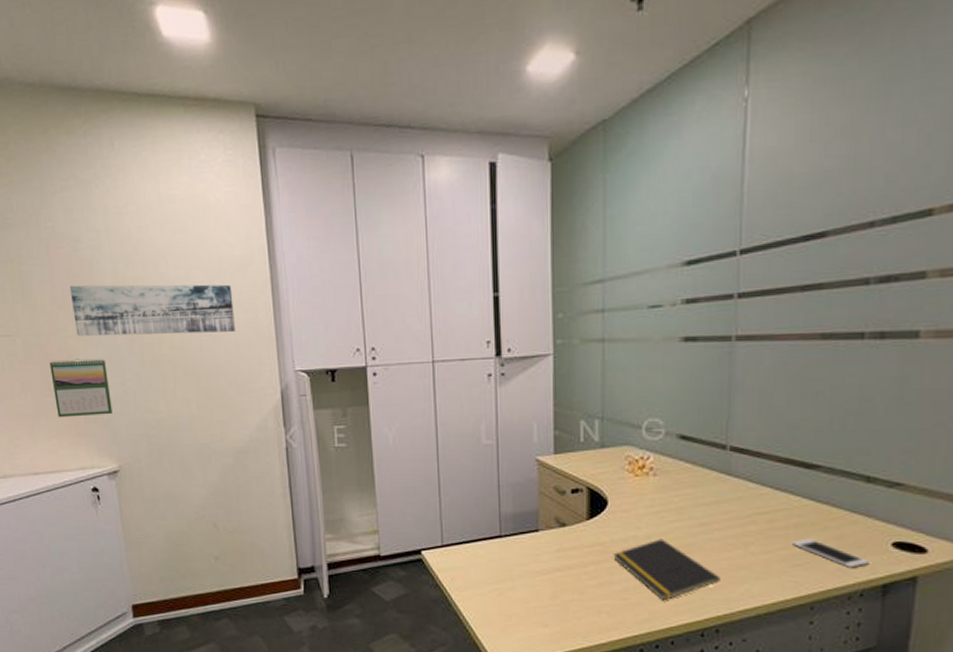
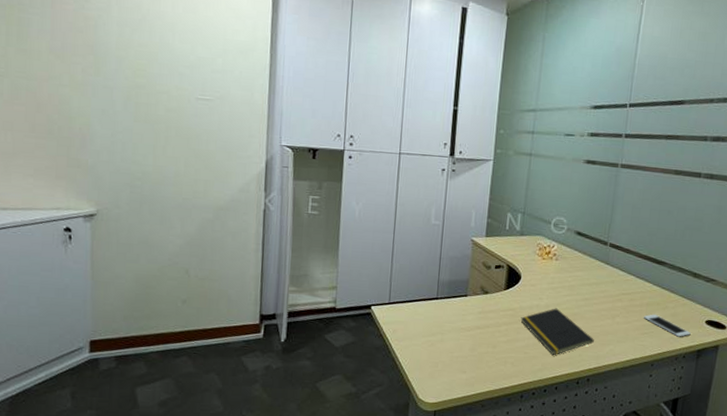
calendar: present [50,358,113,418] -> none [37,104,99,162]
wall art: present [69,284,235,336] -> none [70,39,233,105]

